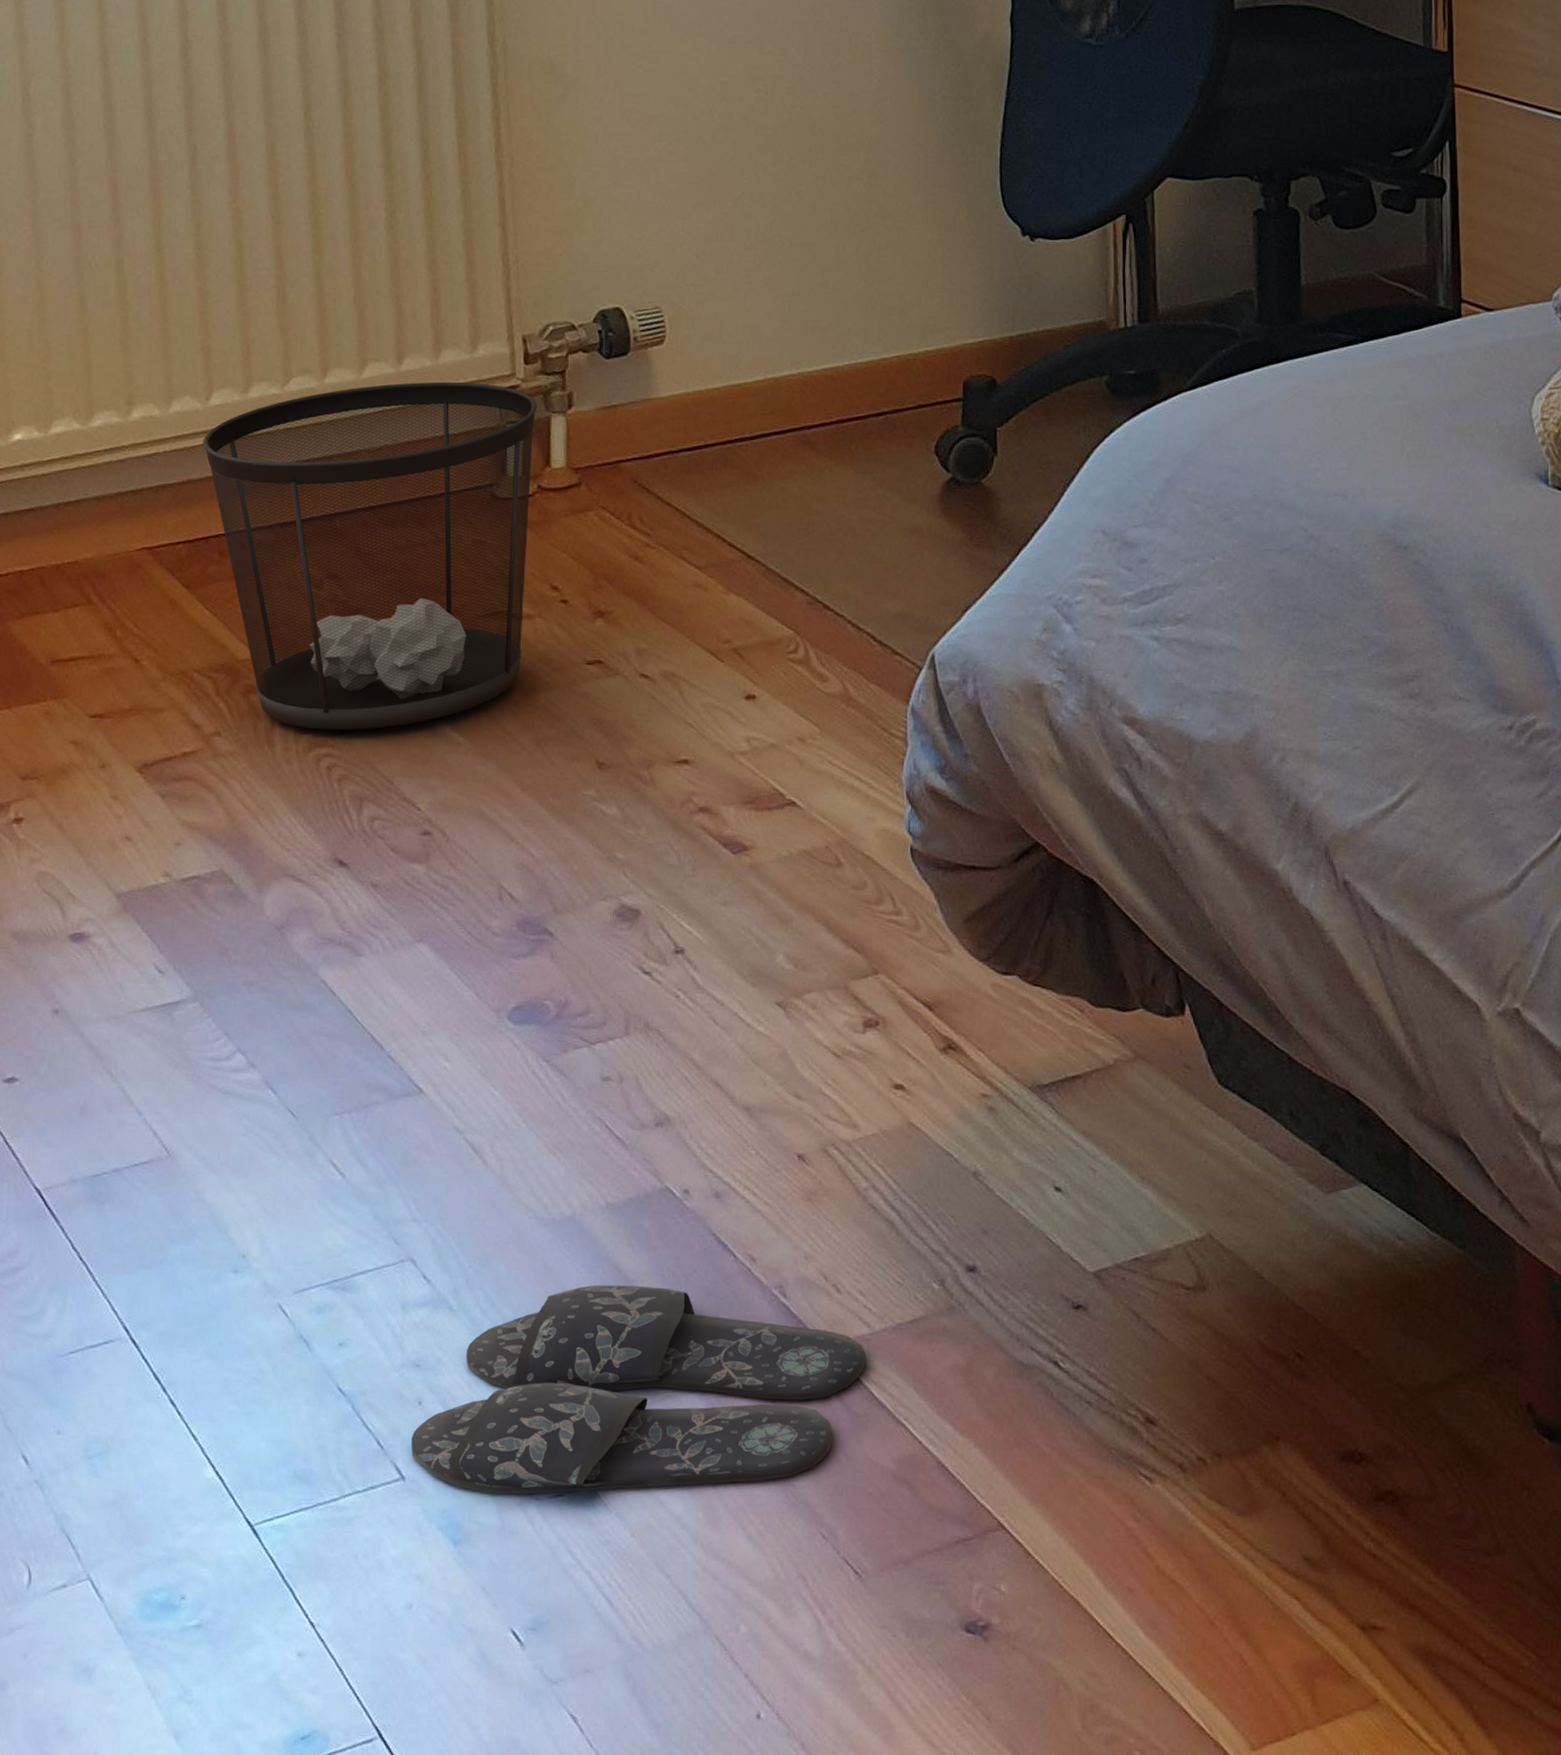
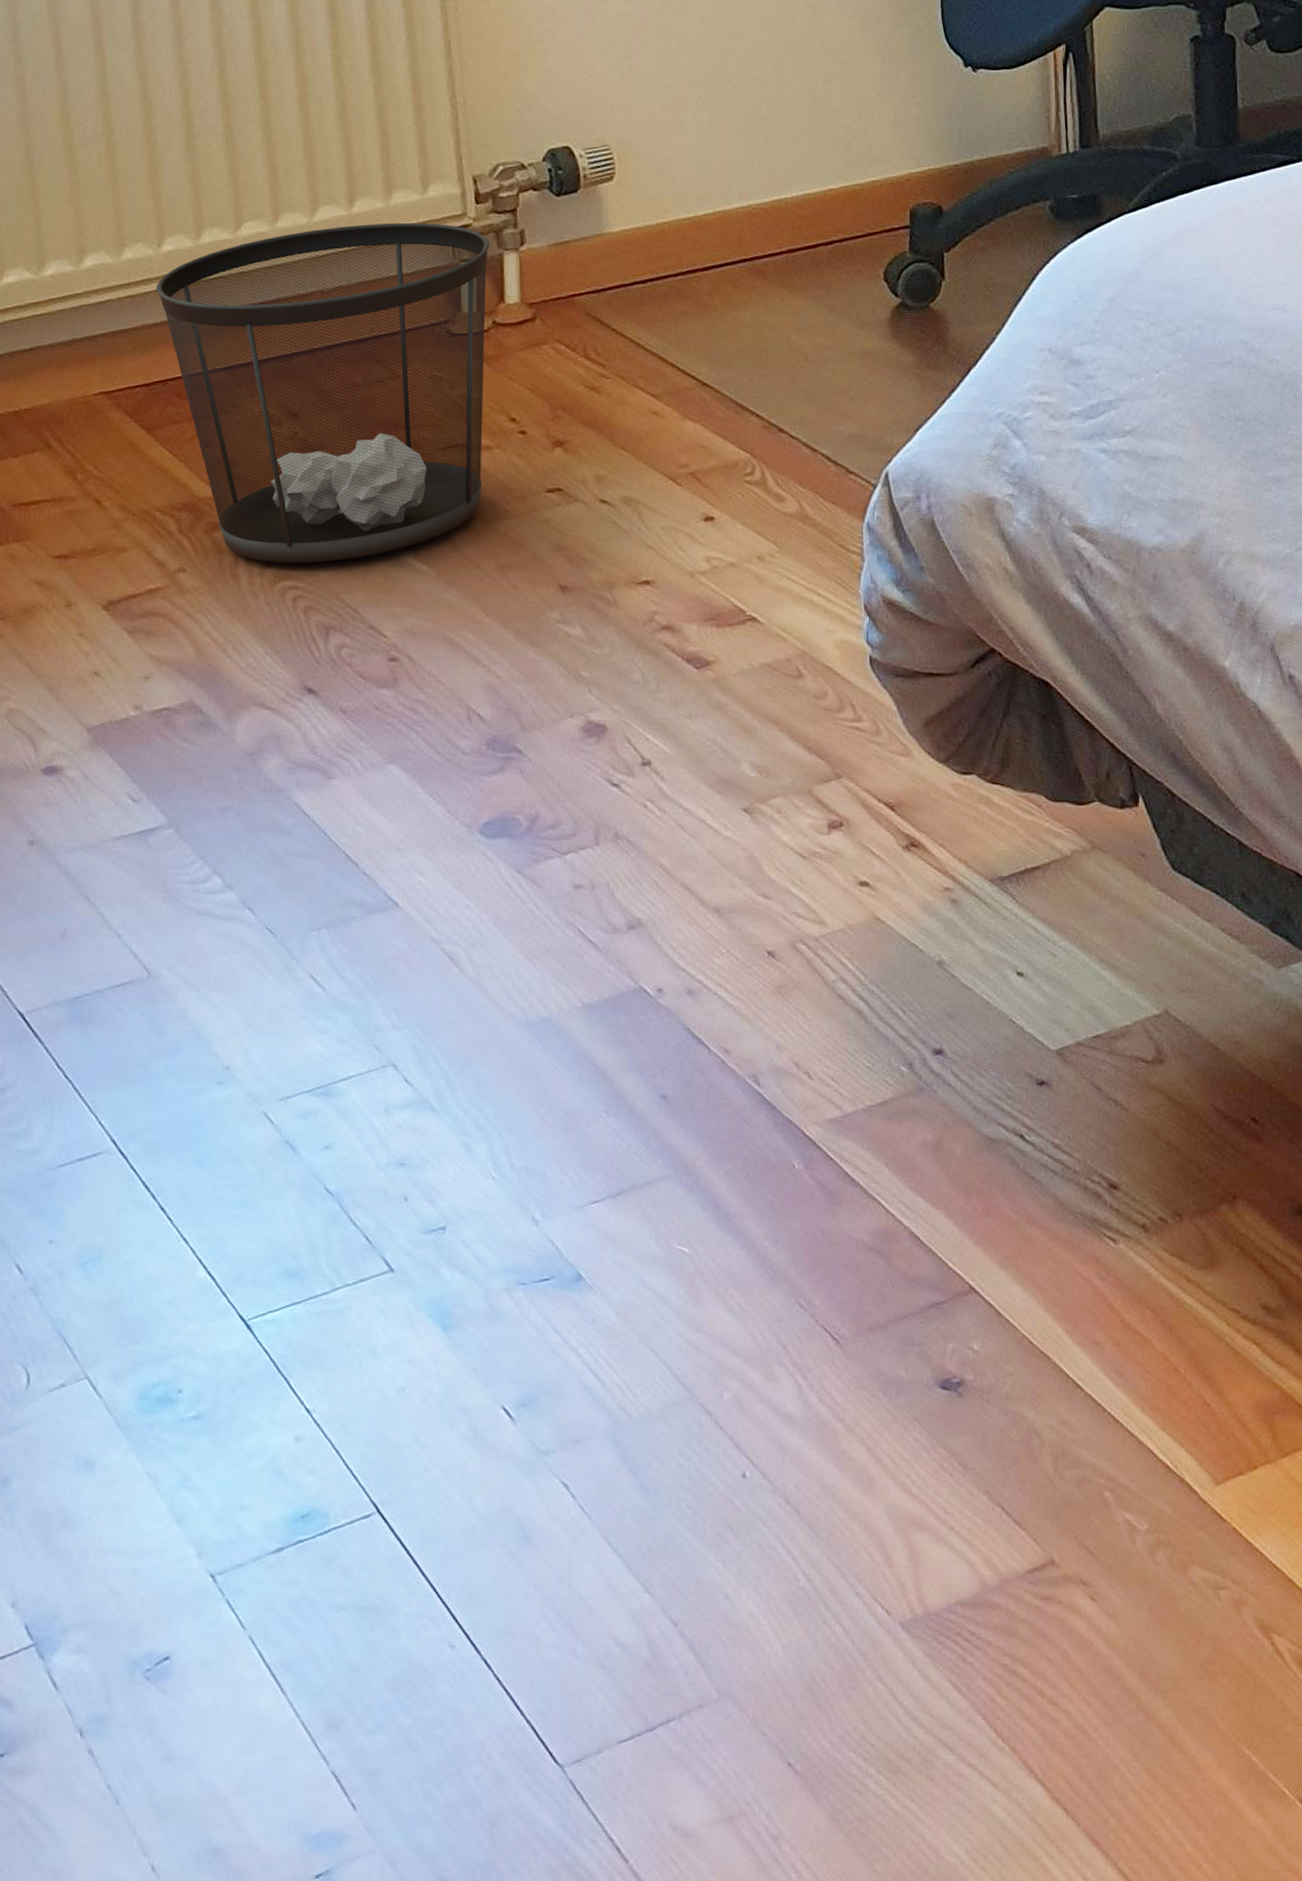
slippers: present [411,1285,866,1494] -> none [399,1081,838,1281]

